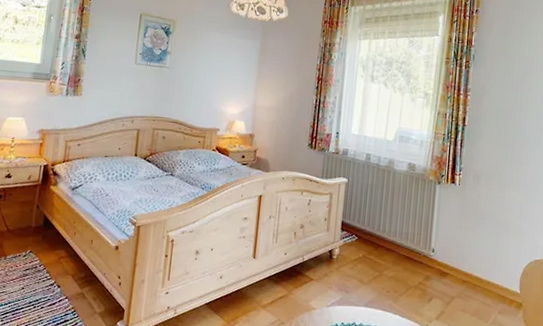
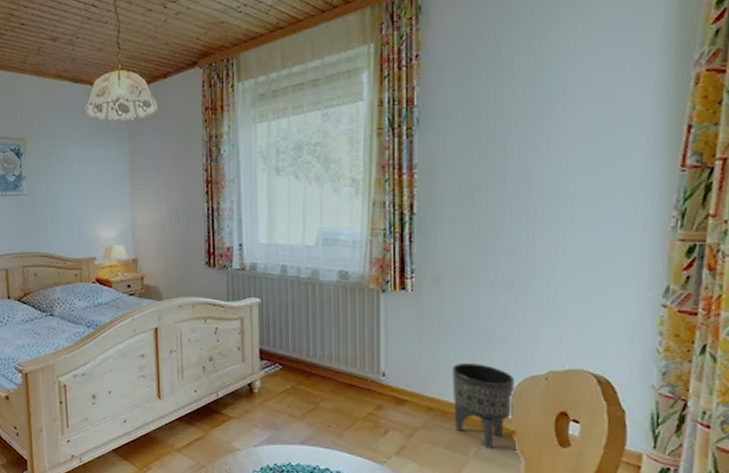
planter: none [480,246,524,318] -> present [452,363,515,450]

